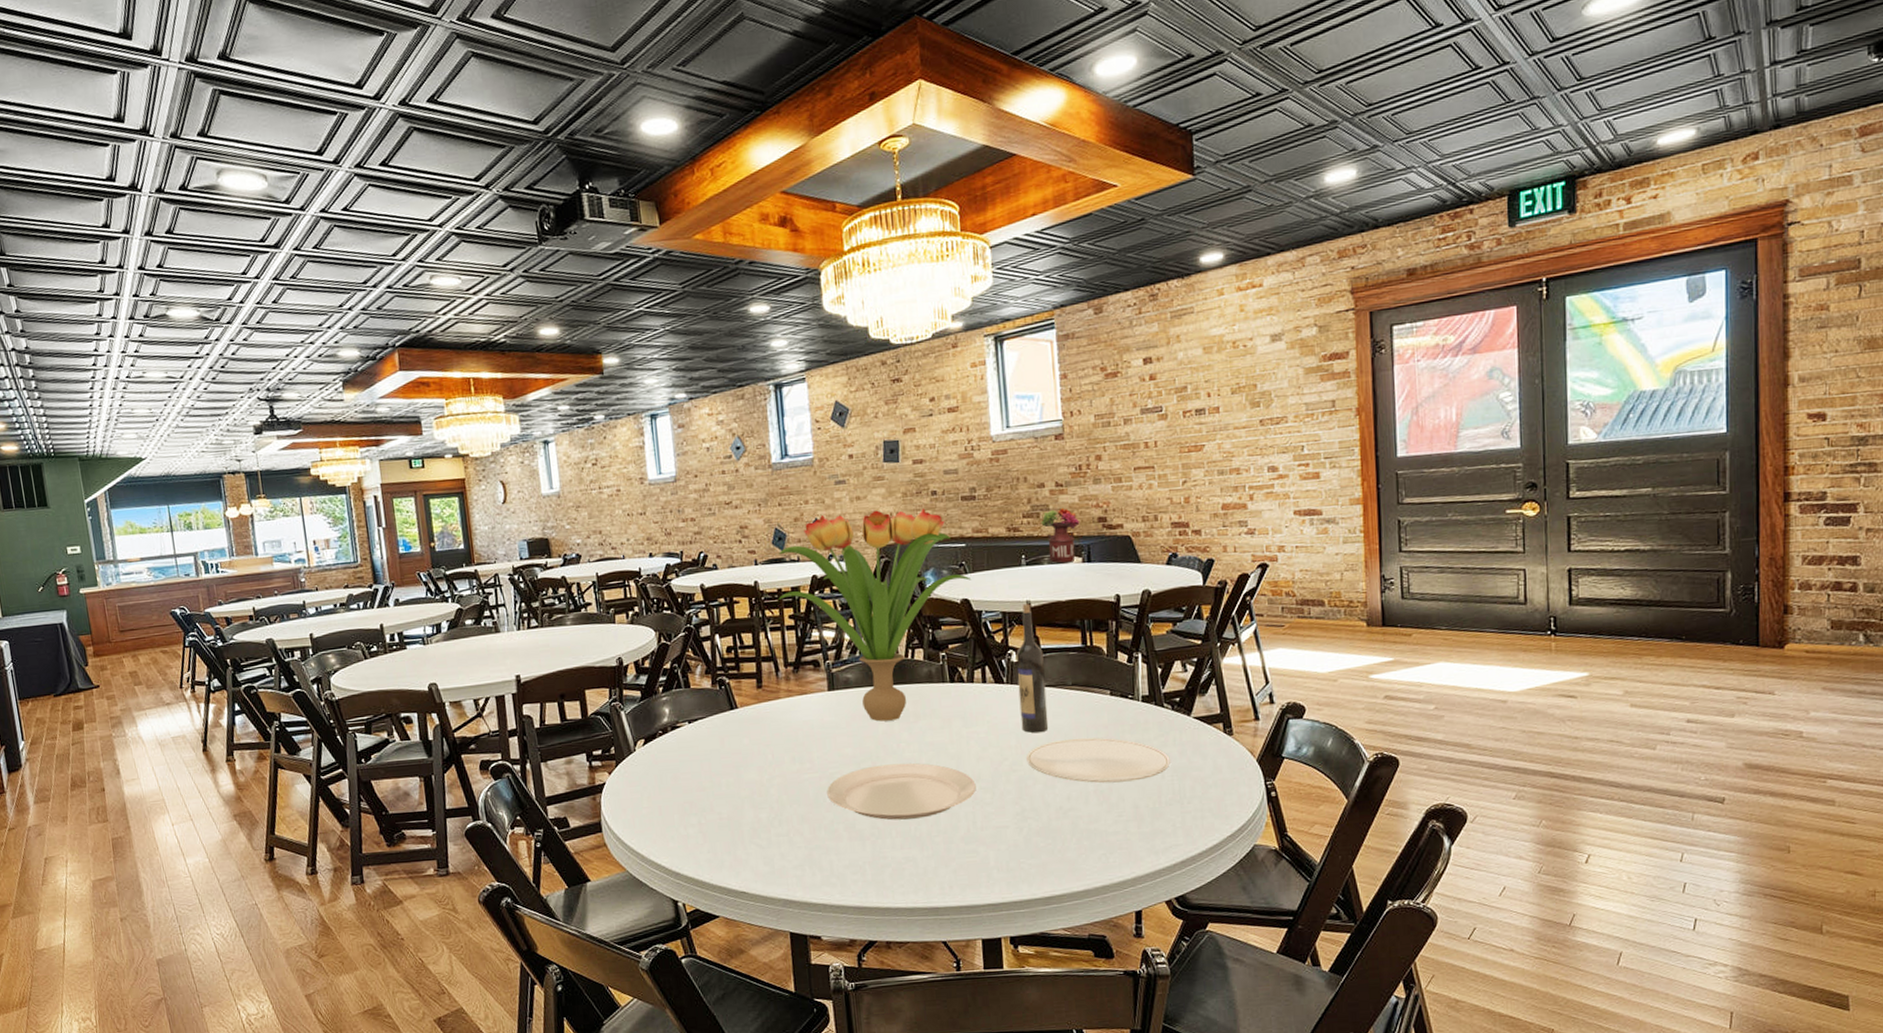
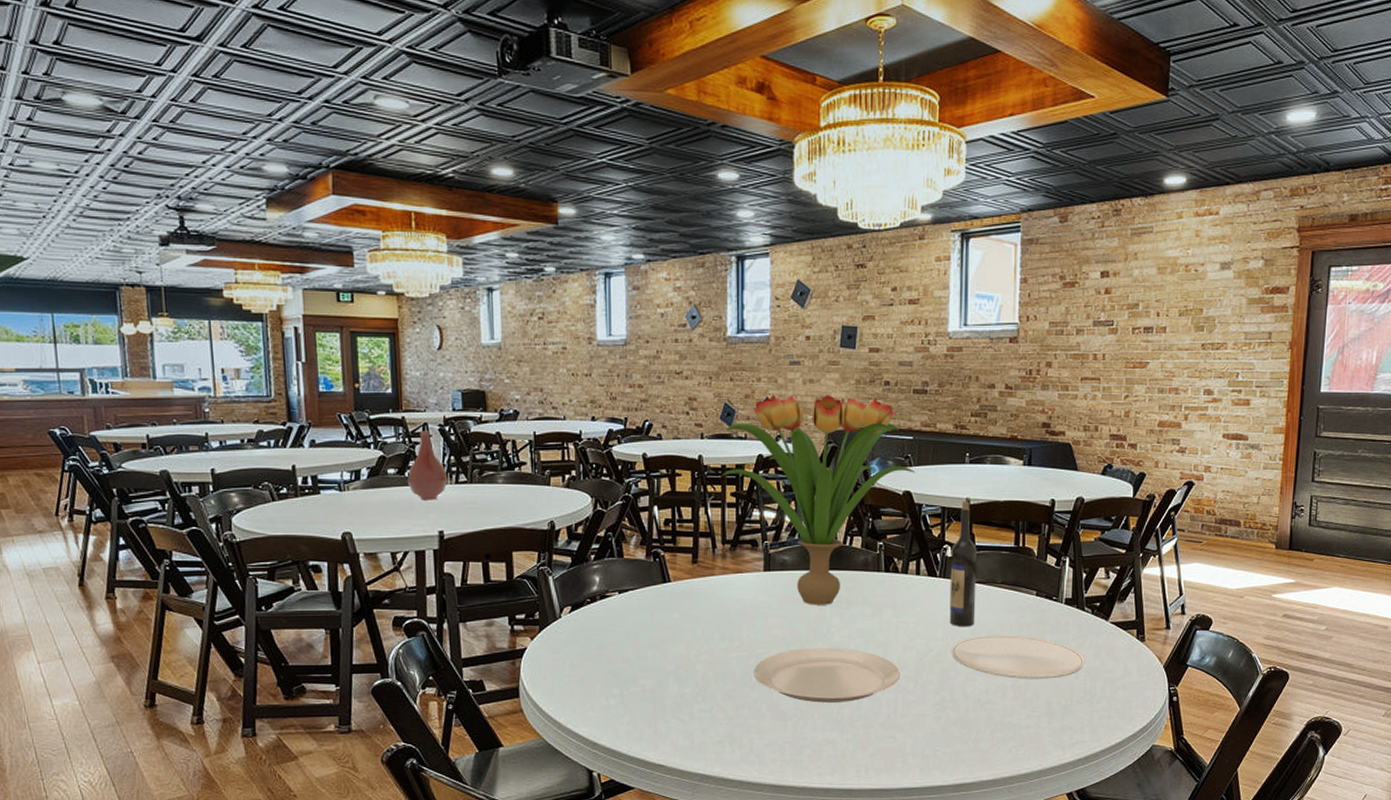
vase: none [483,581,521,647] -> present [407,431,448,500]
flower arrangement: present [1041,507,1080,564] -> none [988,409,1025,465]

